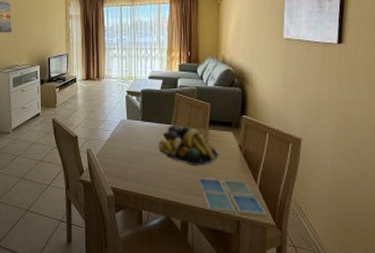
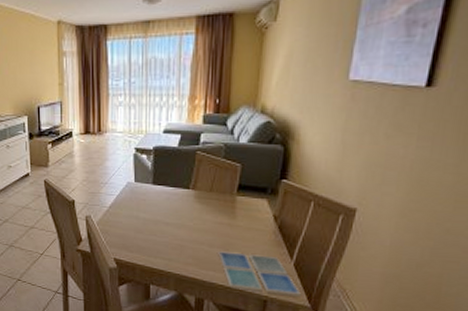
fruit bowl: present [158,125,218,165] -> none [172,189,246,238]

